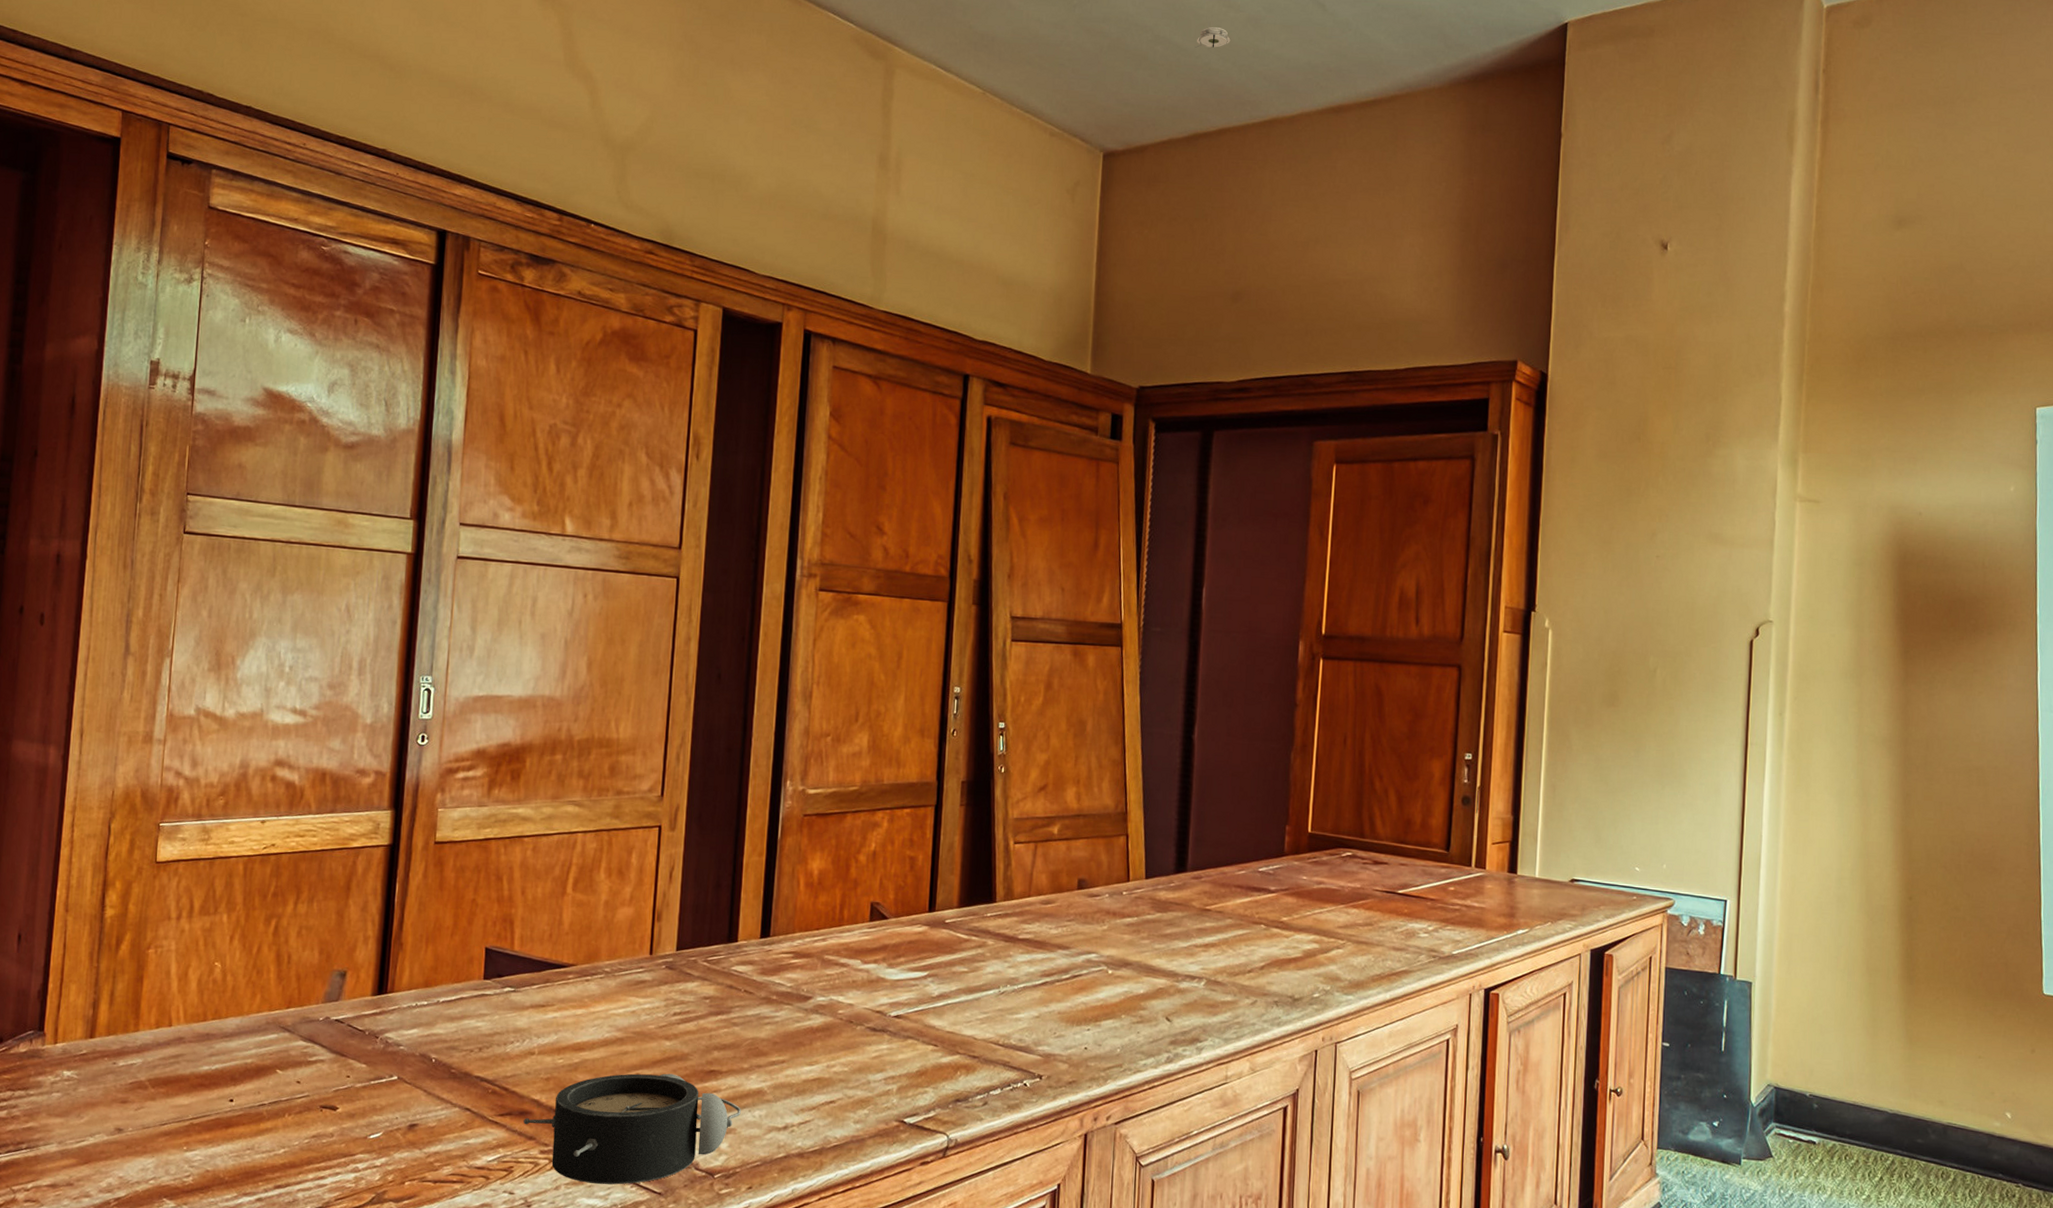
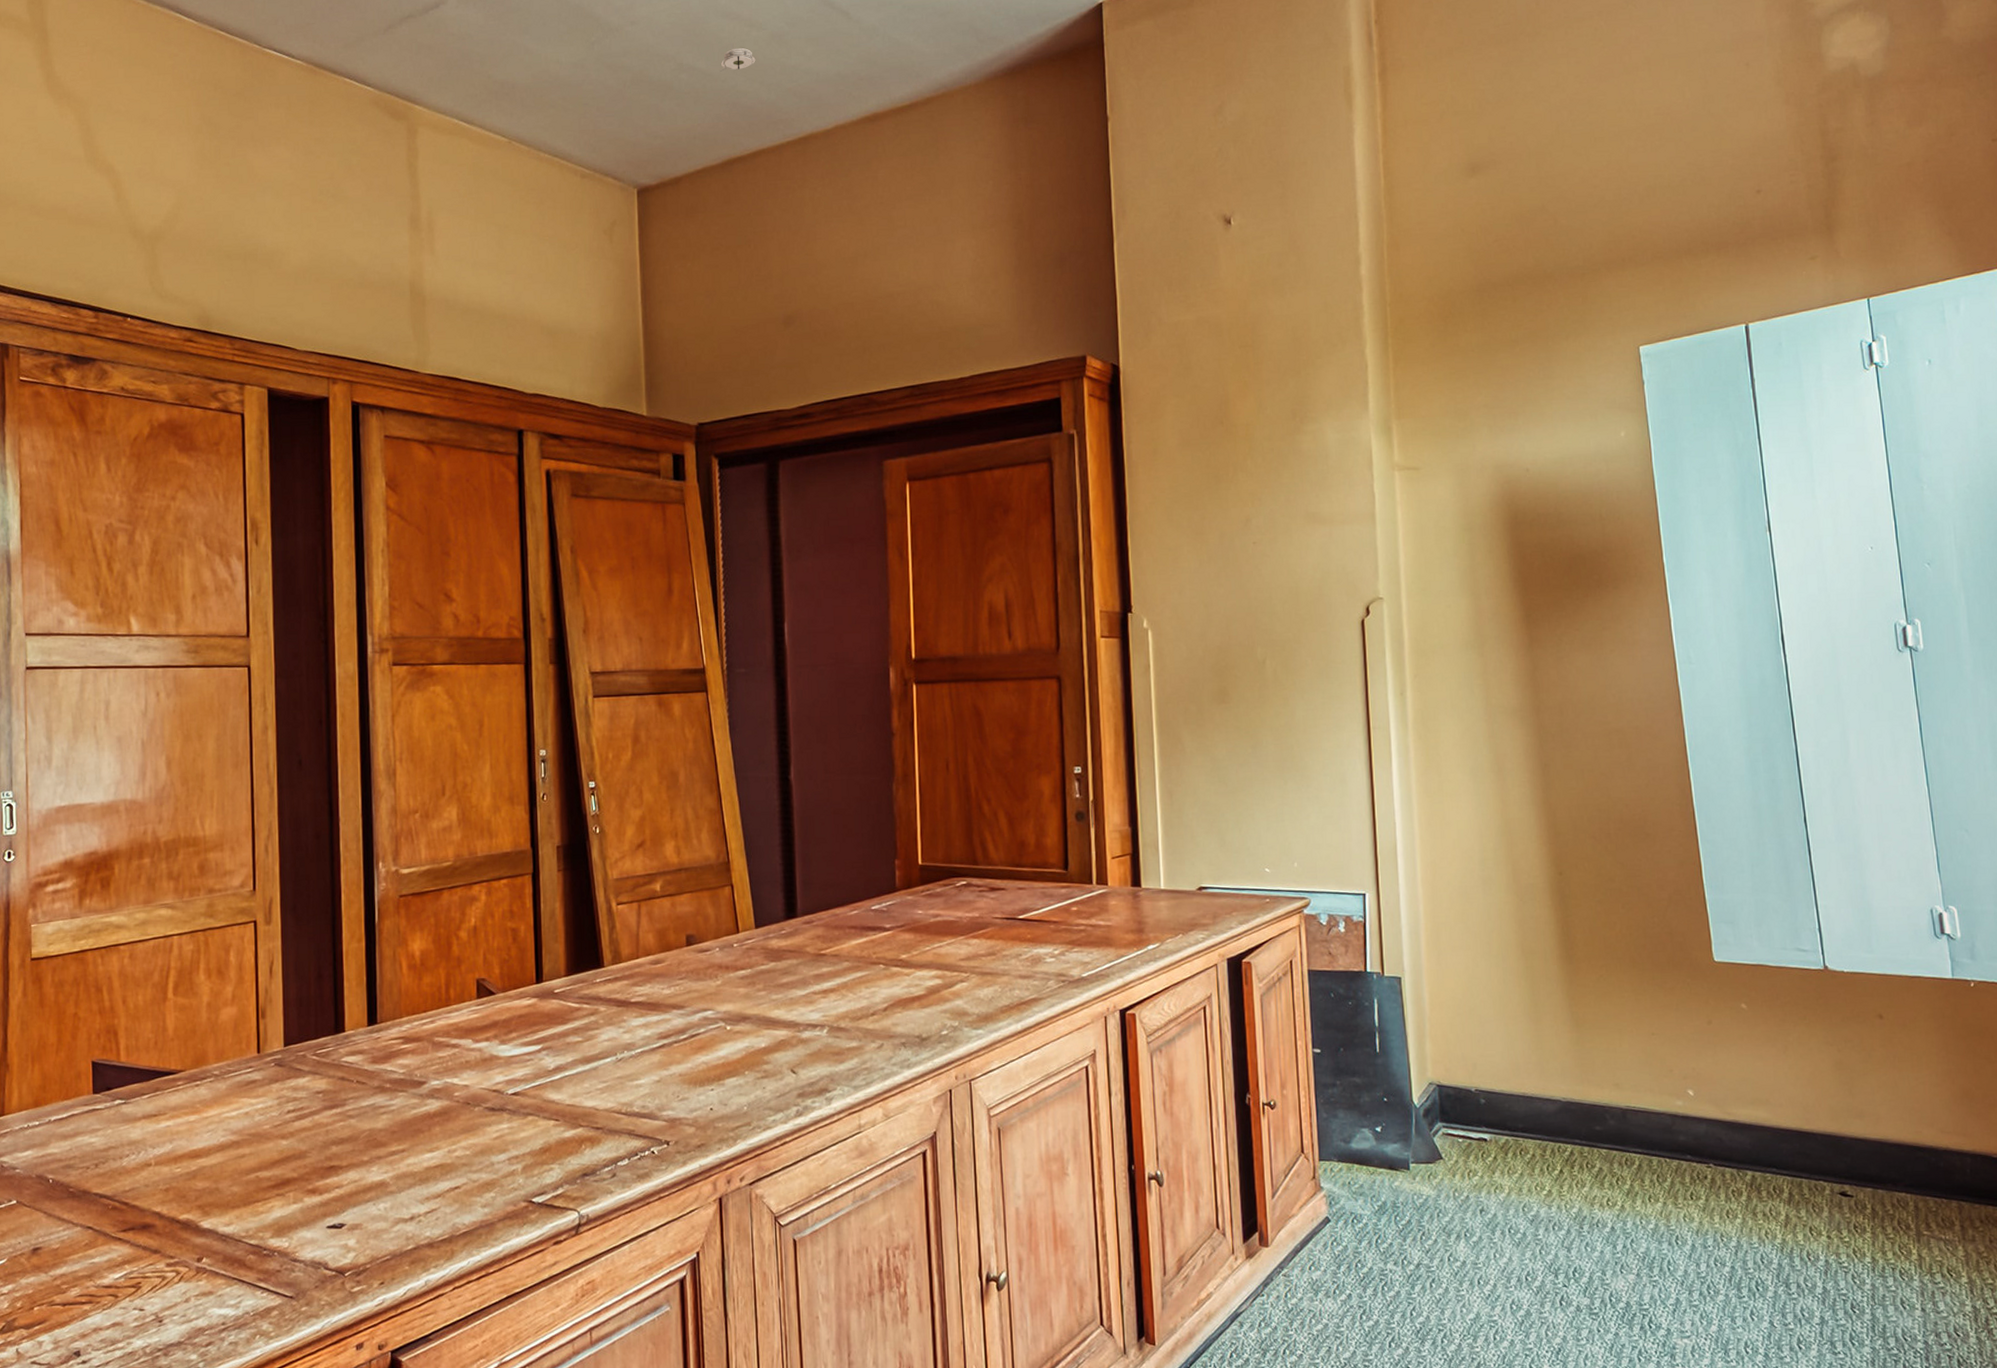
alarm clock: present [523,1073,741,1185] -> none [147,1173,365,1293]

